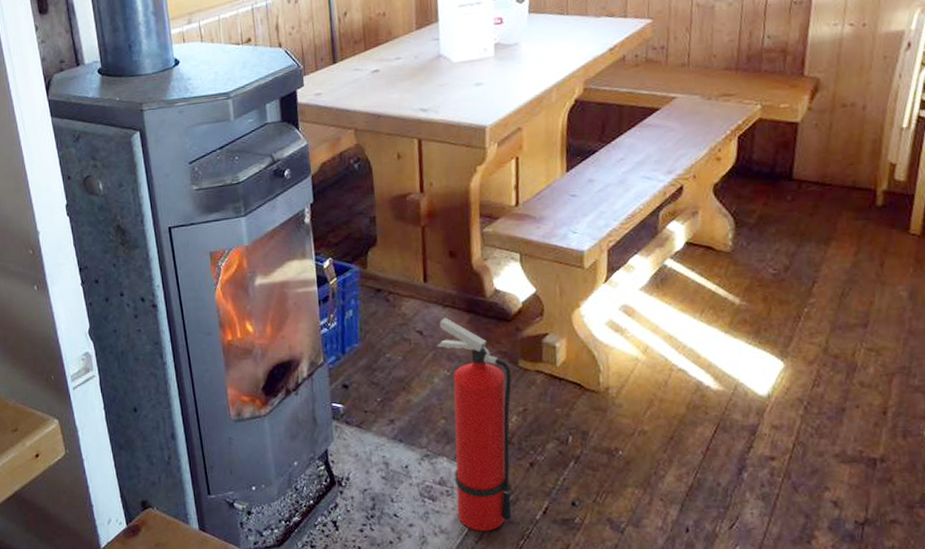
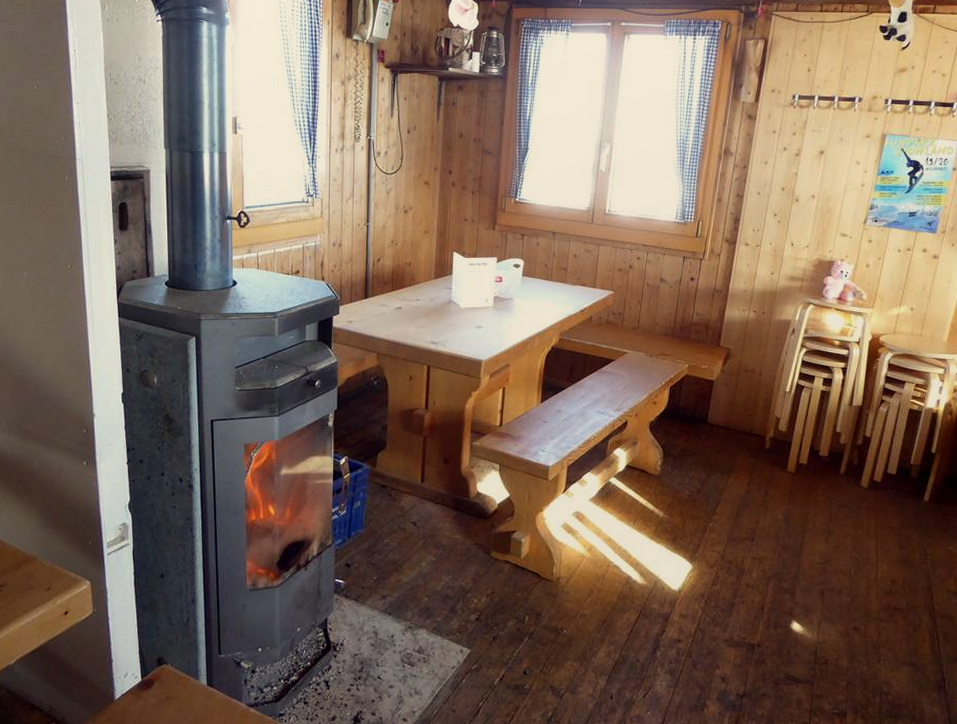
fire extinguisher: present [437,317,512,531] -> none [427,512,485,694]

